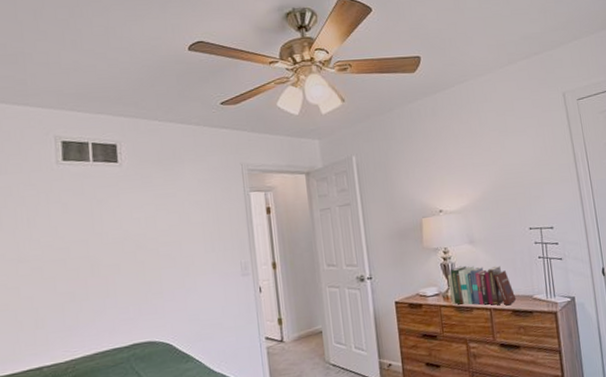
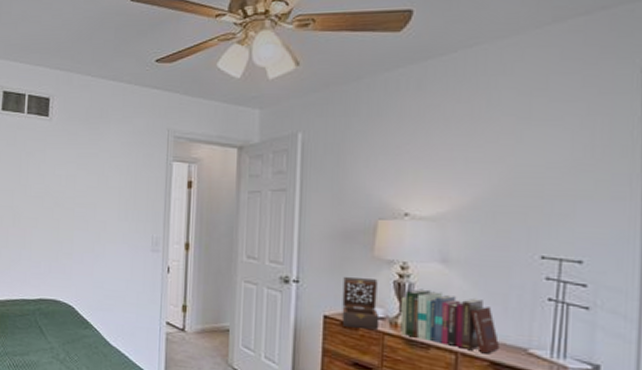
jewelry box: none [404,265,436,308] -> present [341,277,380,331]

